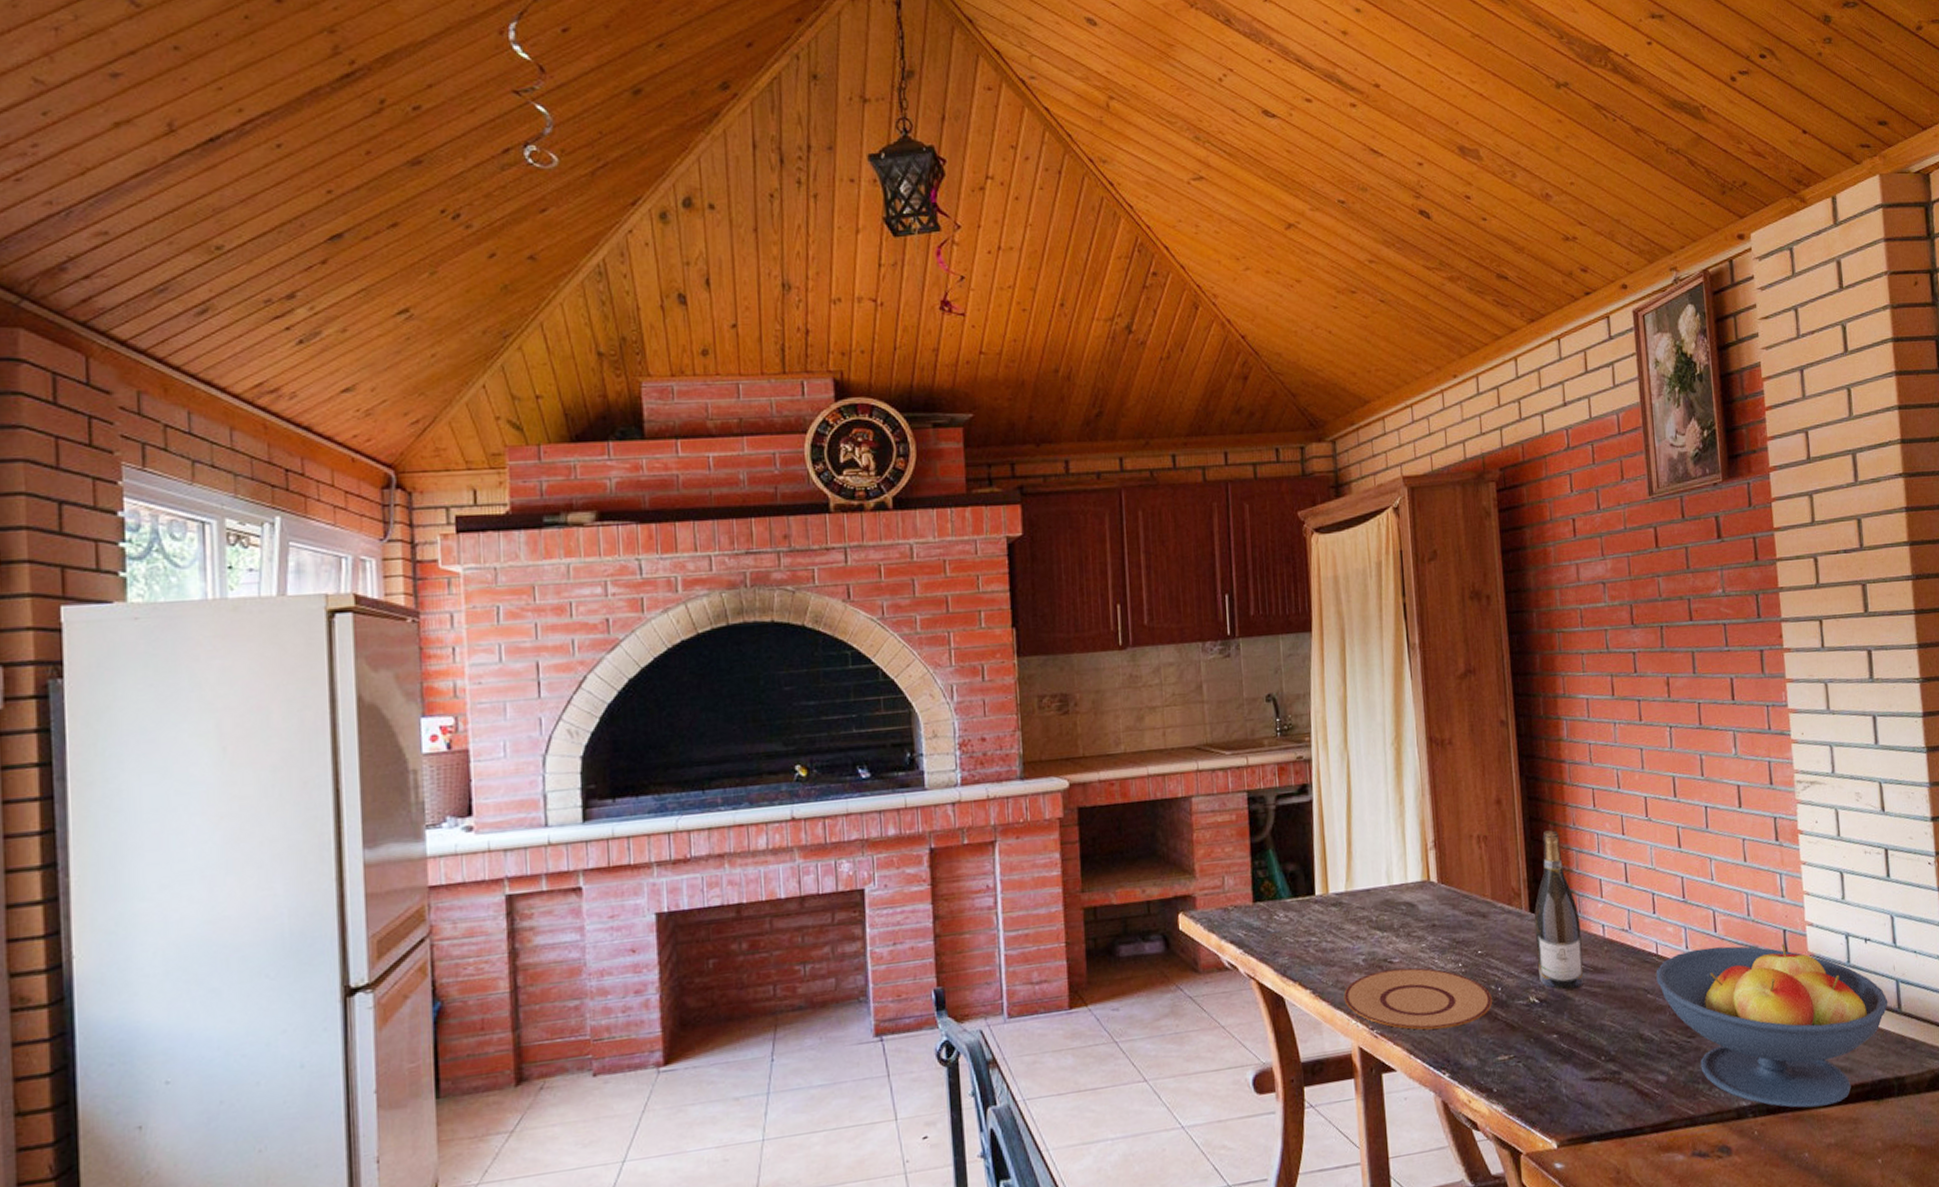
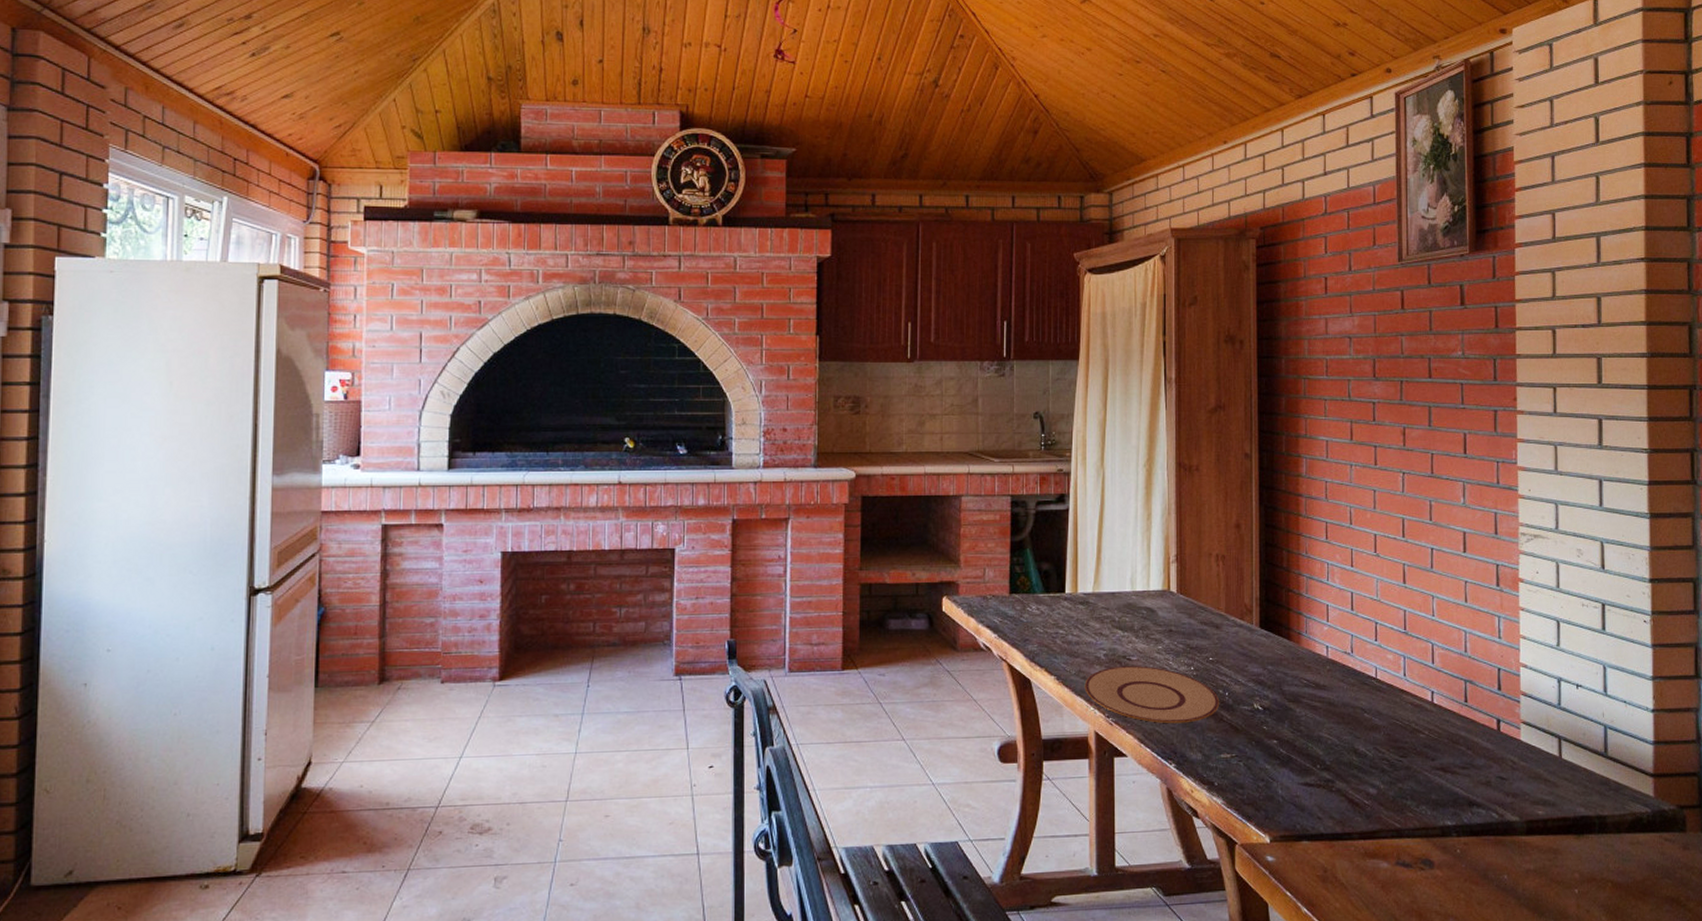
wine bottle: present [1534,830,1583,990] -> none [1263,556,1306,701]
fruit bowl: present [1656,944,1888,1108] -> none [1374,677,1595,834]

